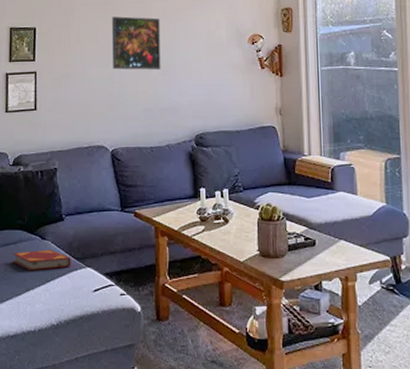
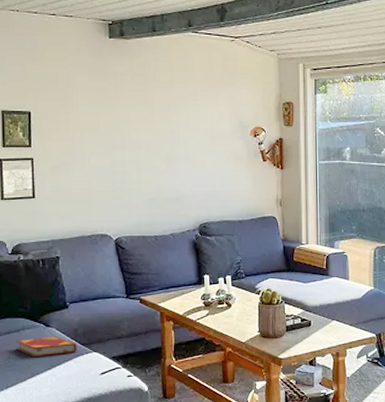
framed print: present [112,16,161,70] -> none [113,104,164,159]

